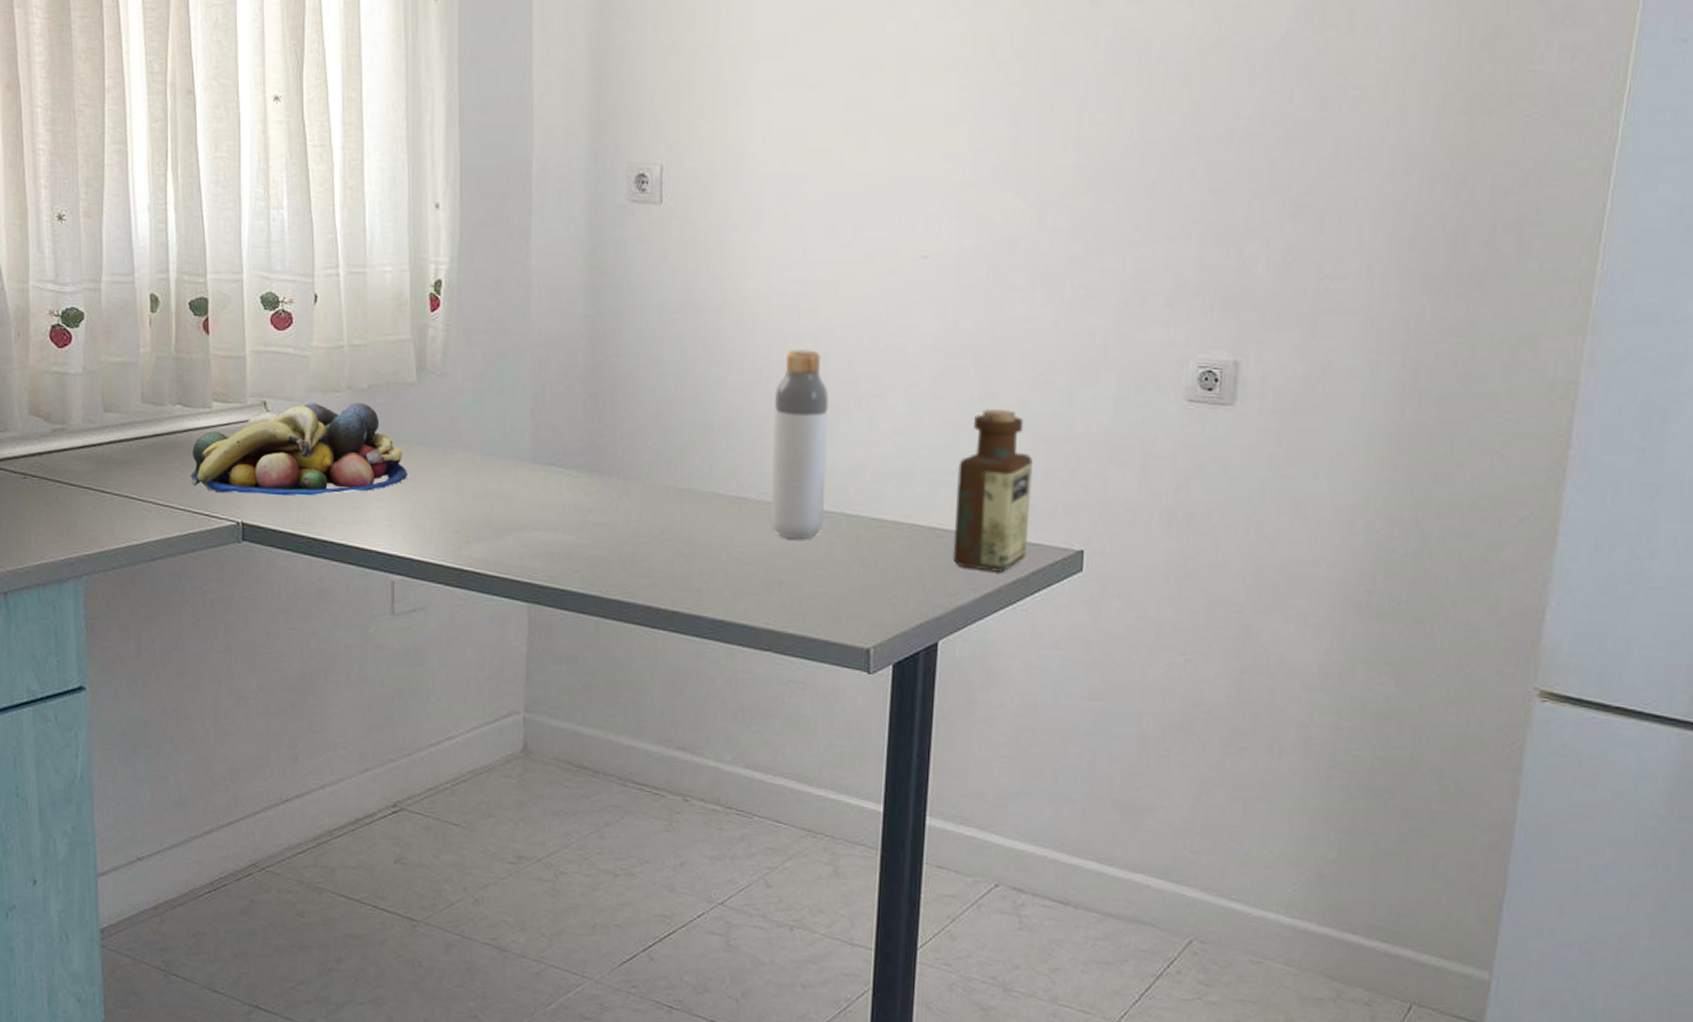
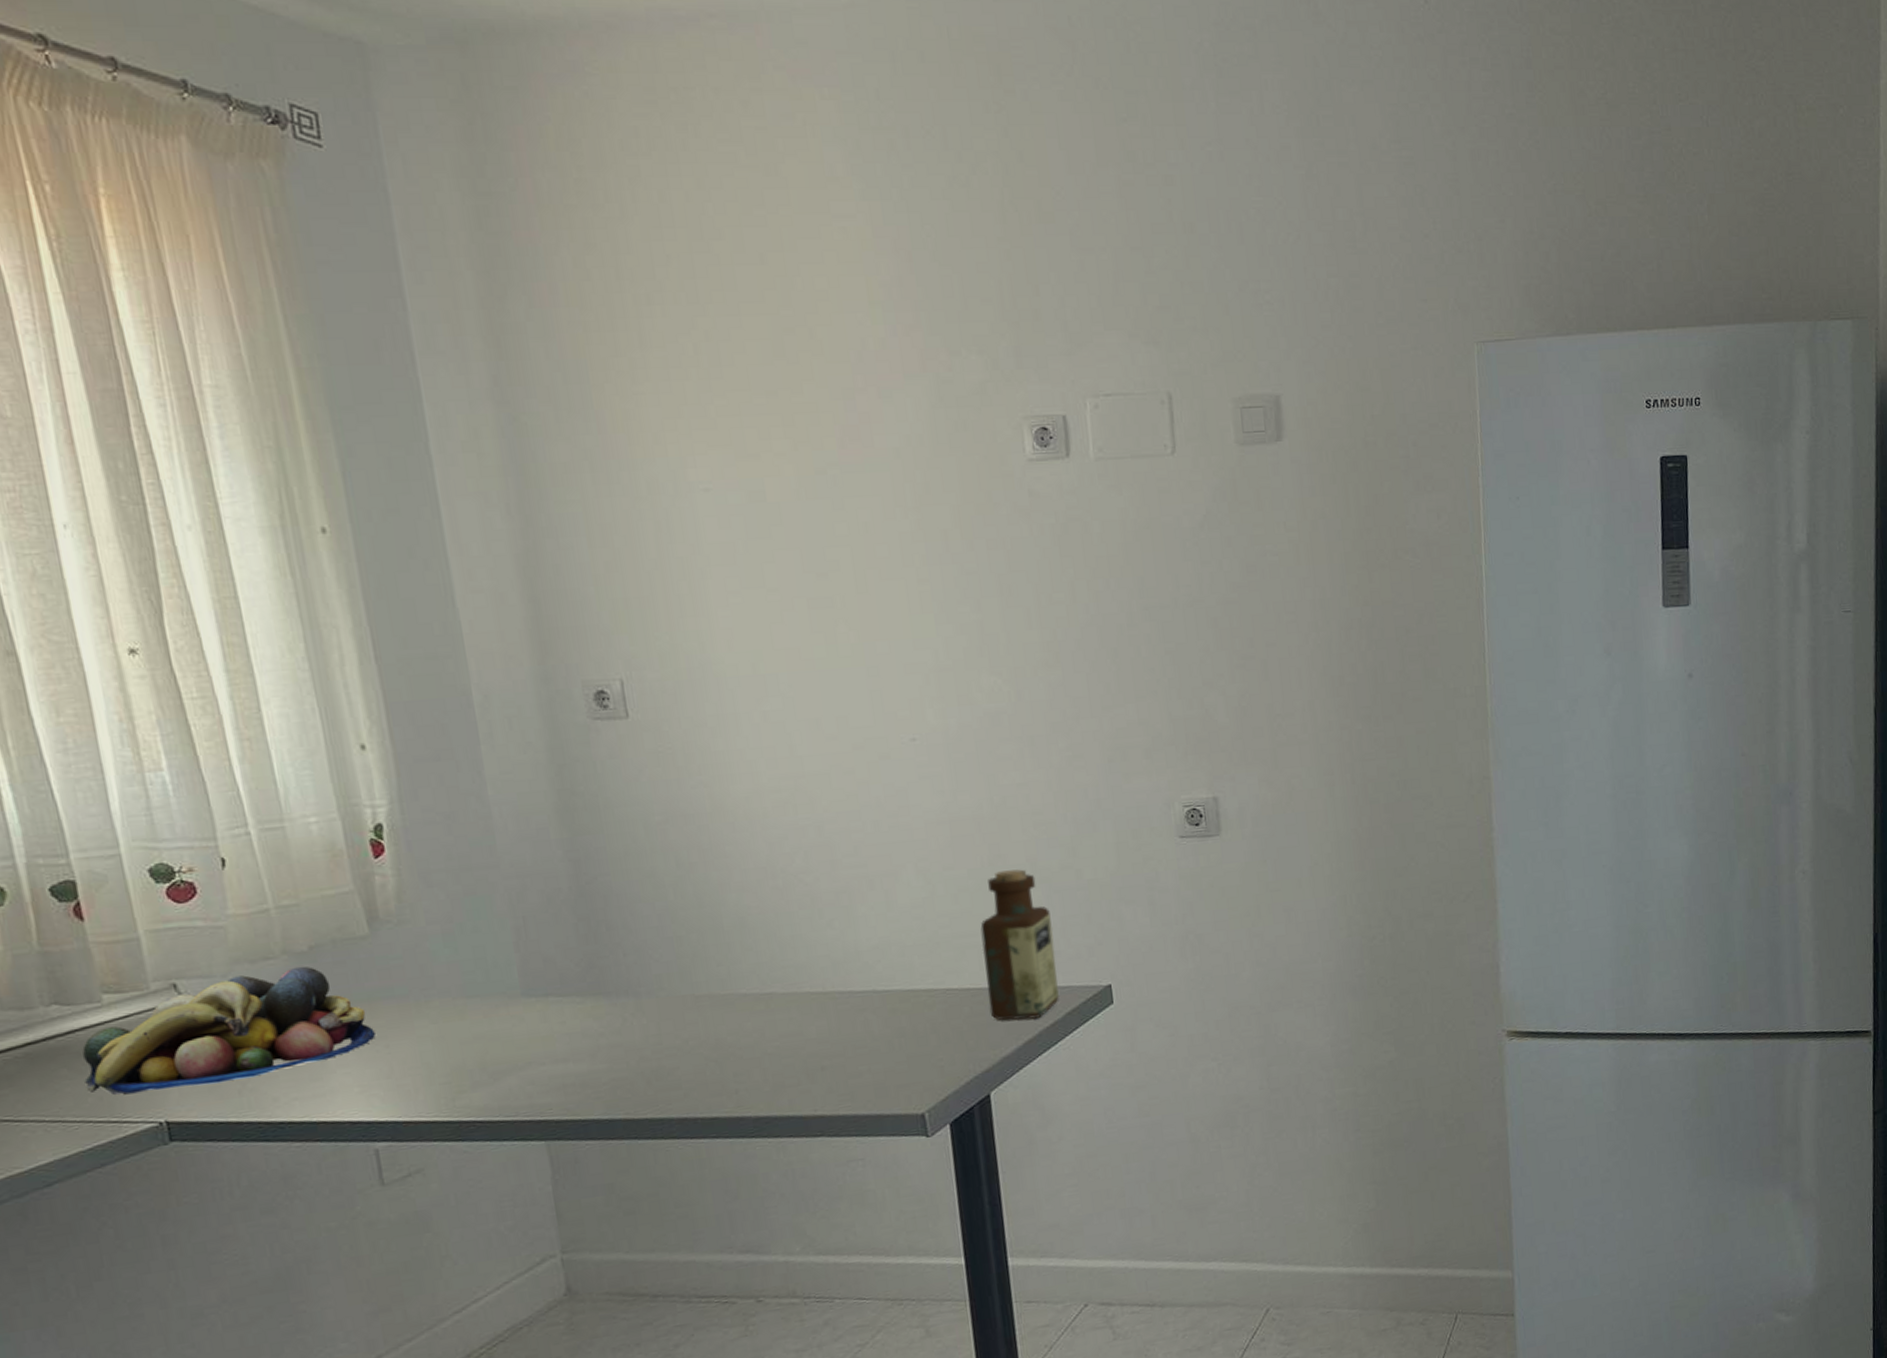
bottle: present [771,349,829,539] -> none [784,840,856,1024]

